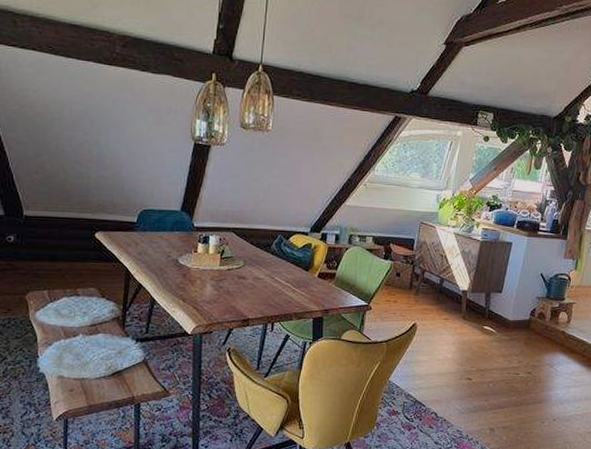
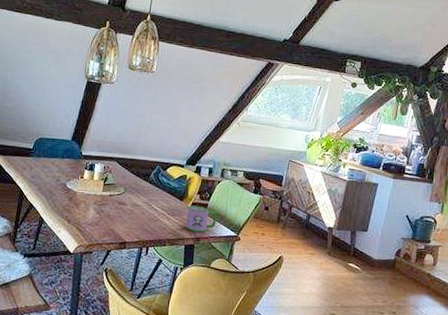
mug: none [313,275,346,304] -> present [185,205,217,232]

